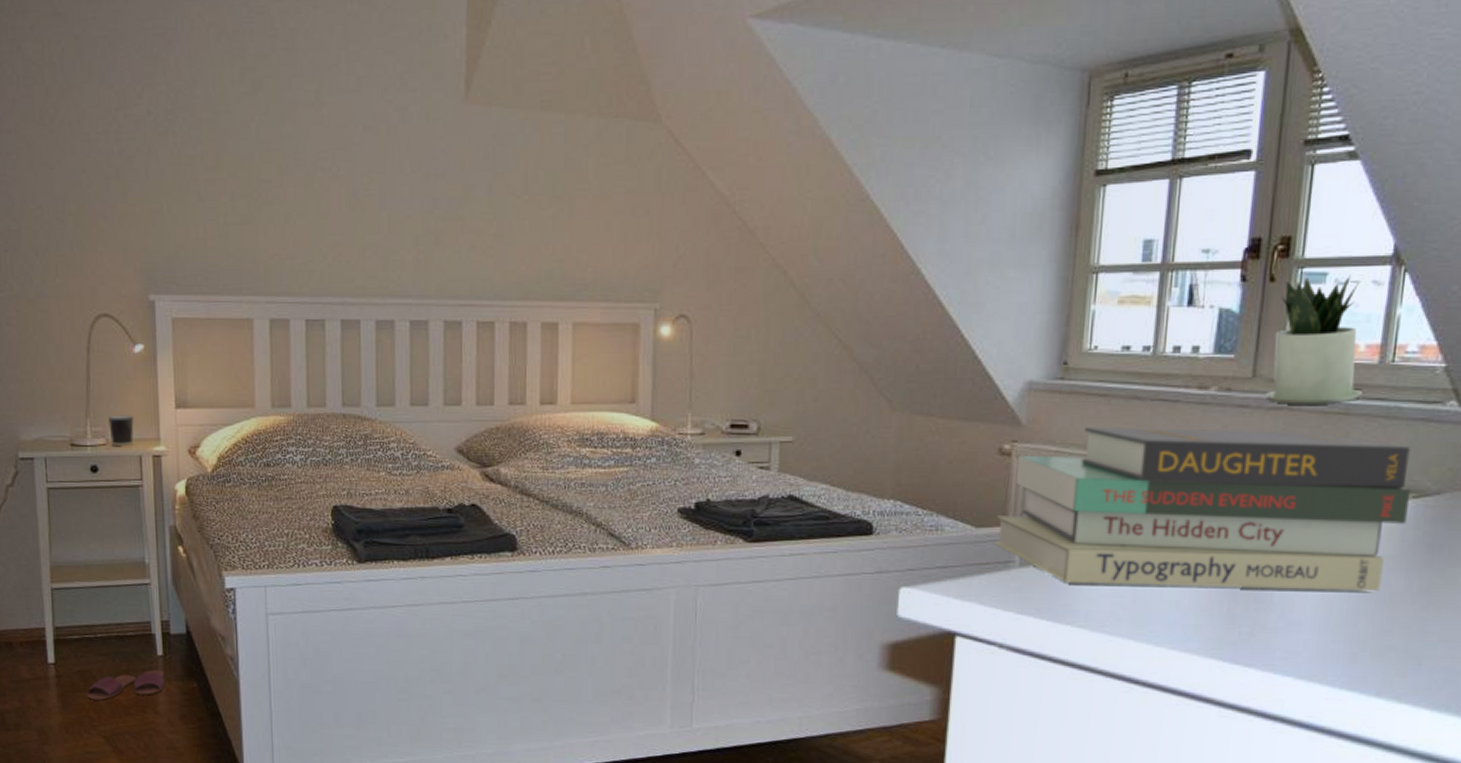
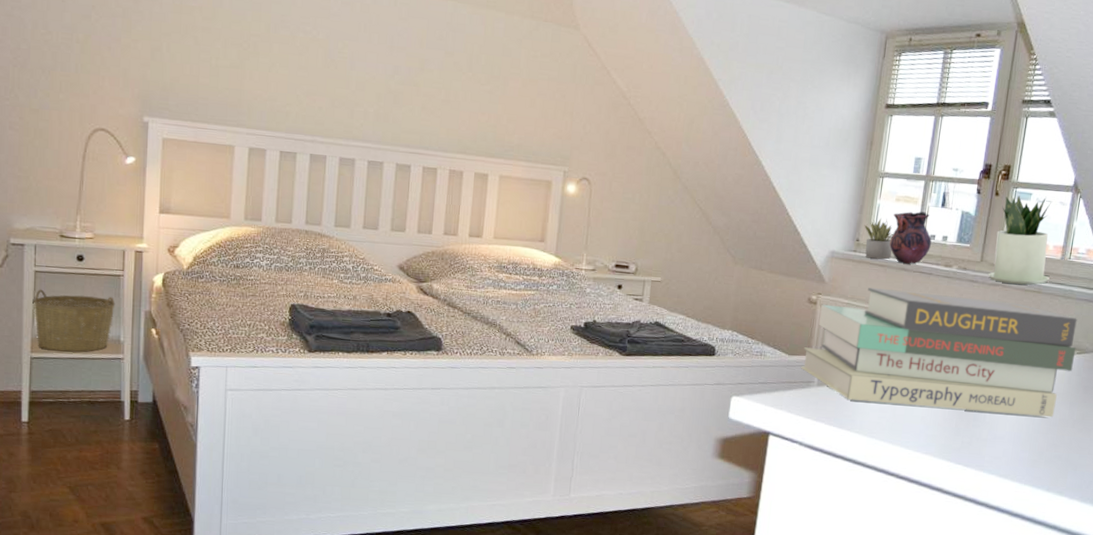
basket: none [49,508,136,581] -> present [34,289,115,353]
slippers: present [87,670,165,700] -> none [56,432,129,456]
mug: present [108,415,134,447] -> none [97,214,121,242]
succulent plant: none [1073,328,1118,387] -> present [864,217,894,260]
vase: none [1113,315,1176,390] -> present [889,211,932,264]

